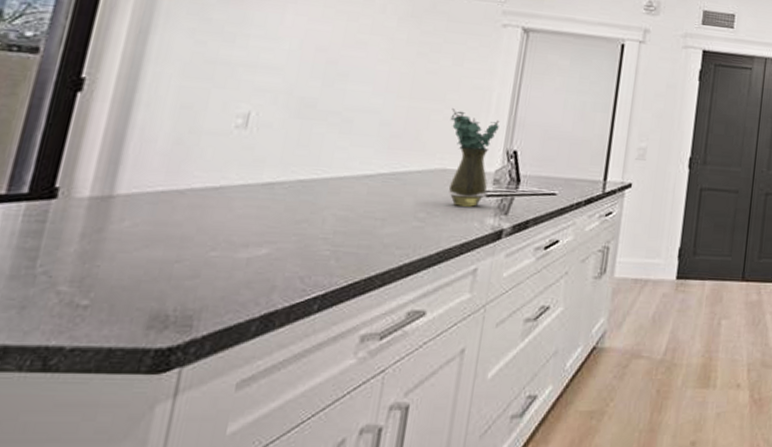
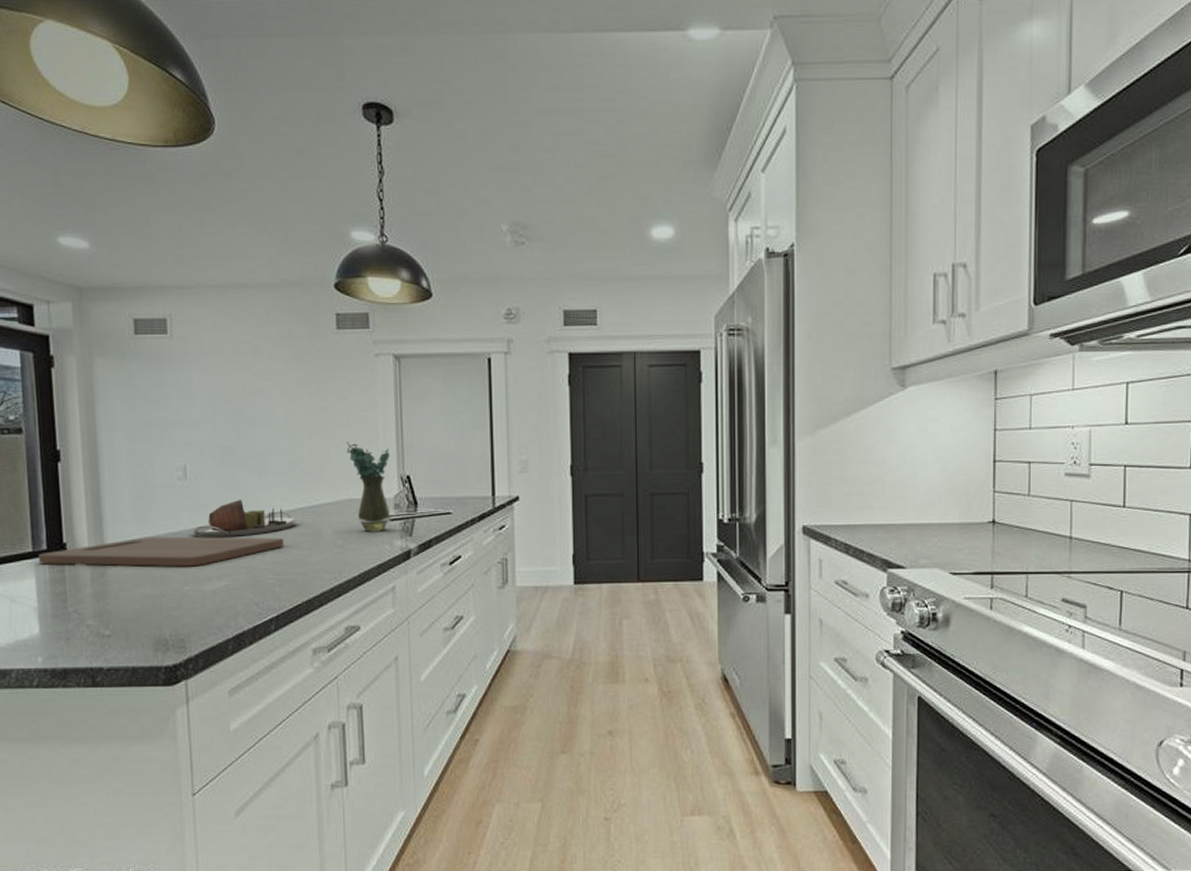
cutting board: none [10,189,355,229] -> present [38,536,285,567]
serving tray: none [237,157,375,199] -> present [191,499,296,538]

